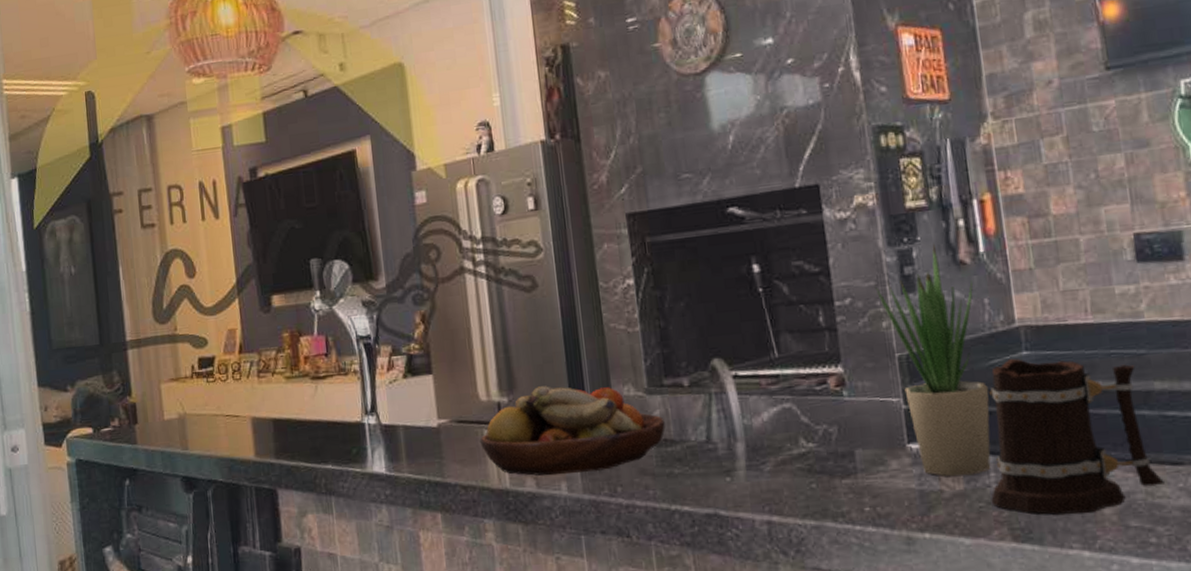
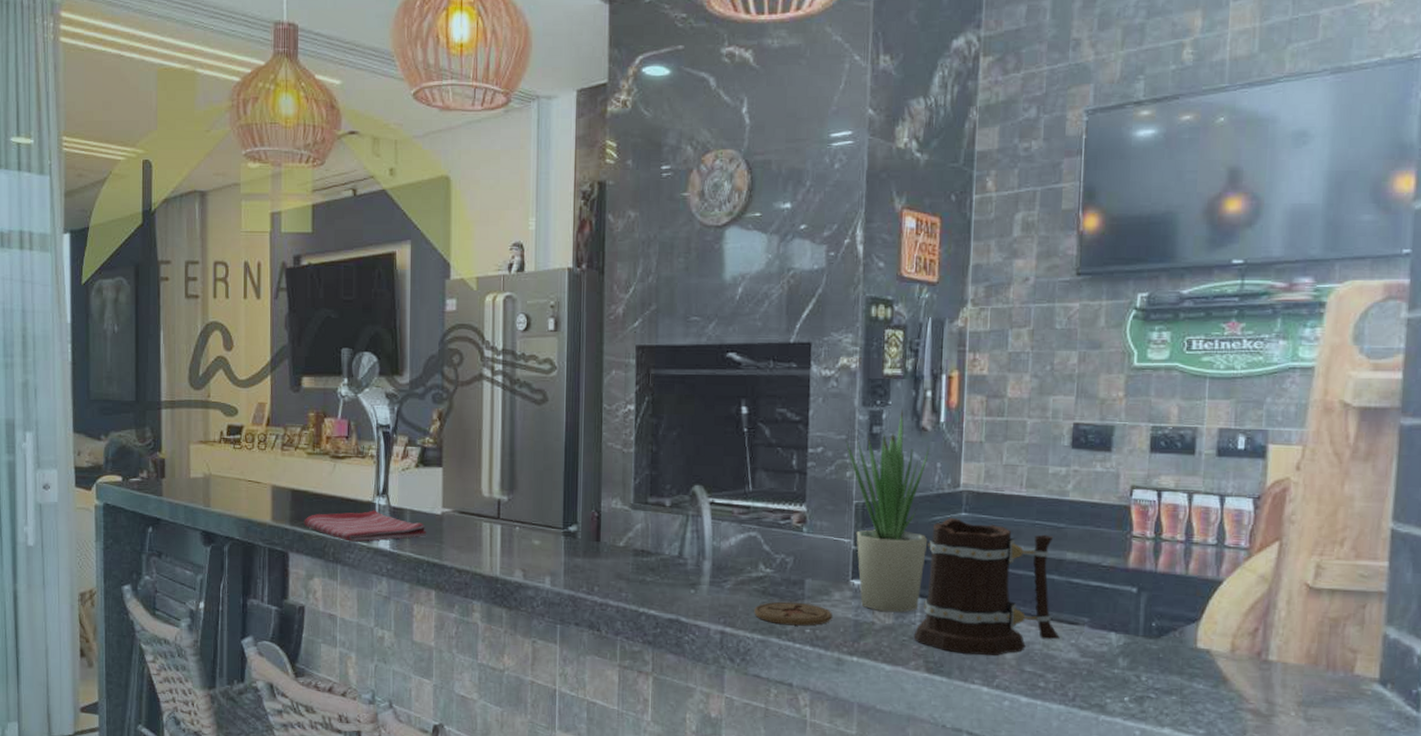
dish towel: none [289,431,425,470] -> present [304,510,427,542]
fruit bowl: present [479,386,666,476] -> none [477,490,644,571]
coaster: none [801,477,893,506] -> present [754,601,832,626]

